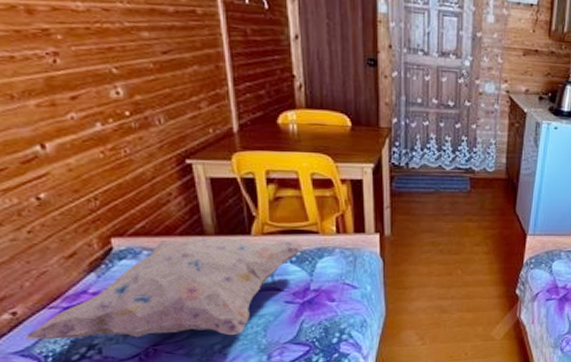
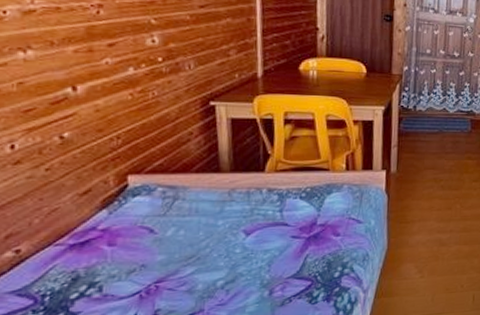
decorative pillow: present [24,237,304,340] -> none [23,175,314,279]

